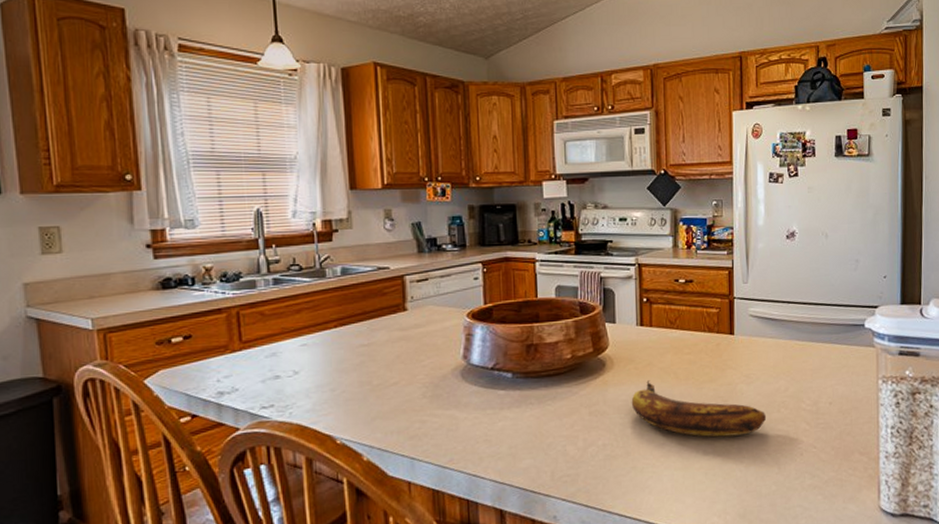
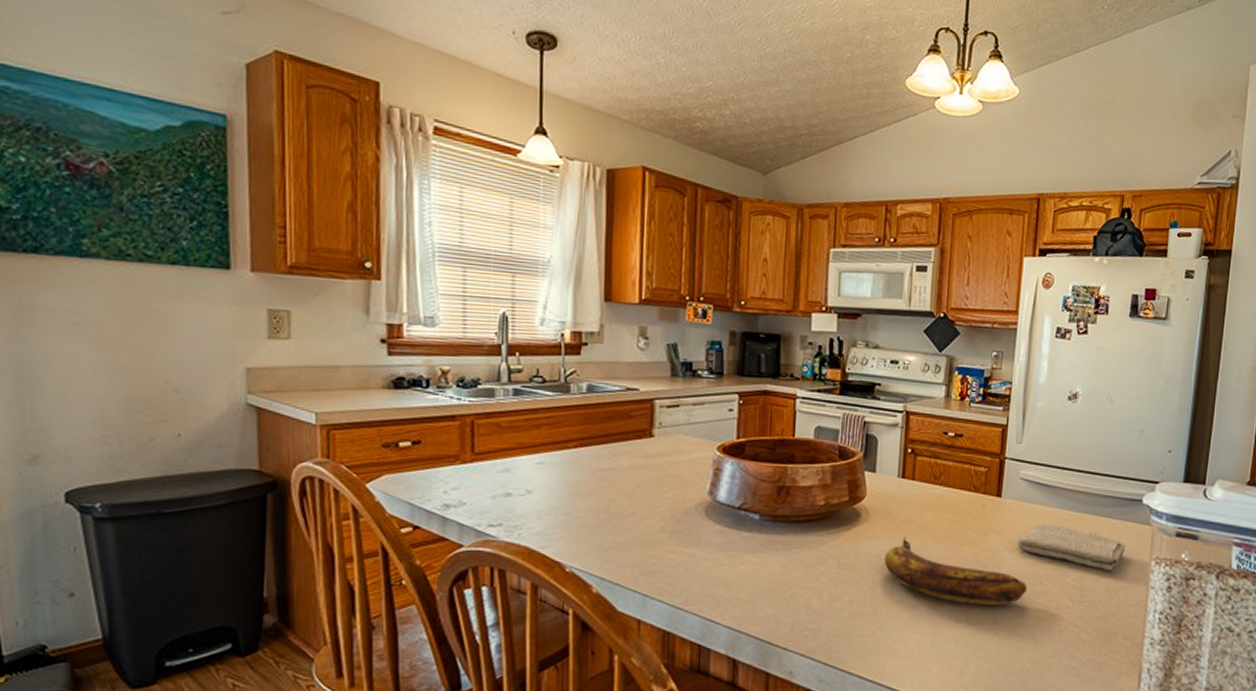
washcloth: none [753,355,854,393] -> present [1017,523,1126,571]

